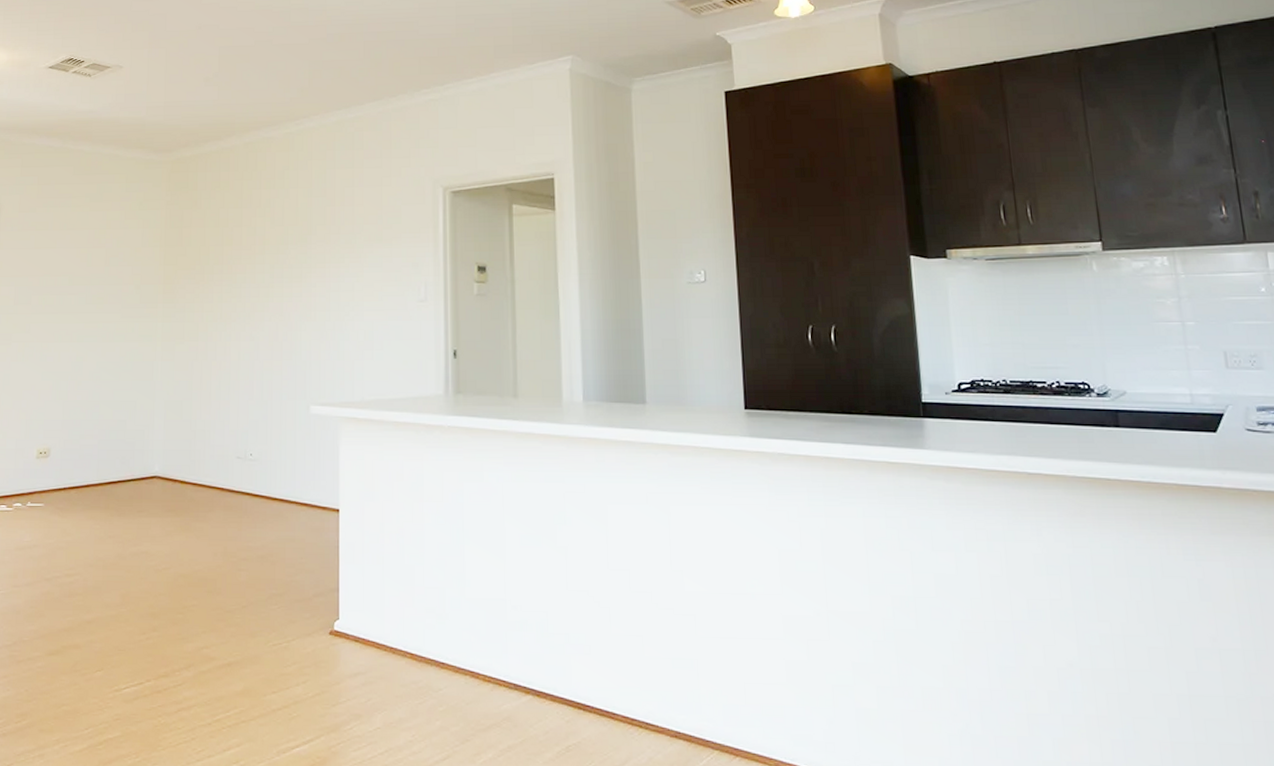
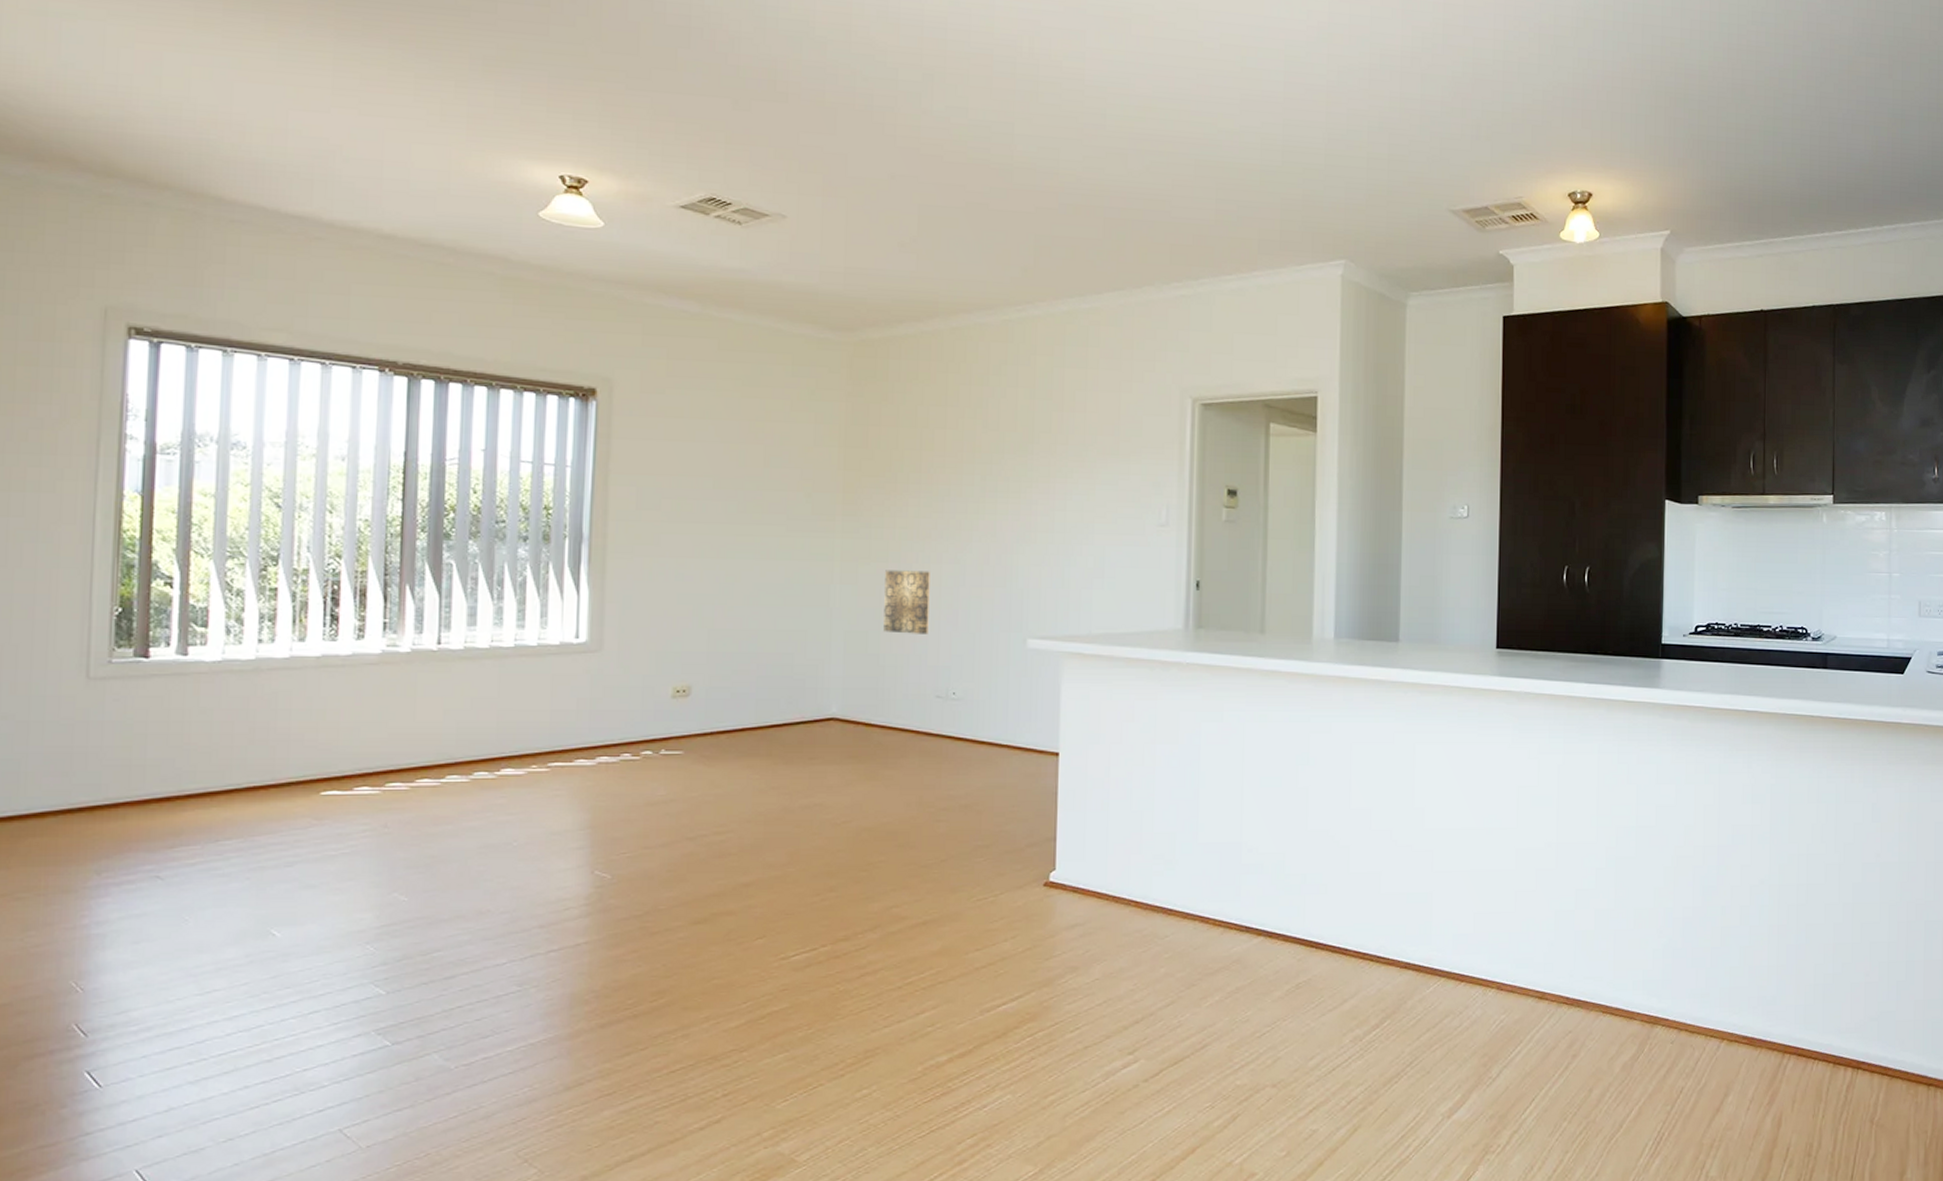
wall art: none [195,348,231,403] -> present [883,570,930,634]

